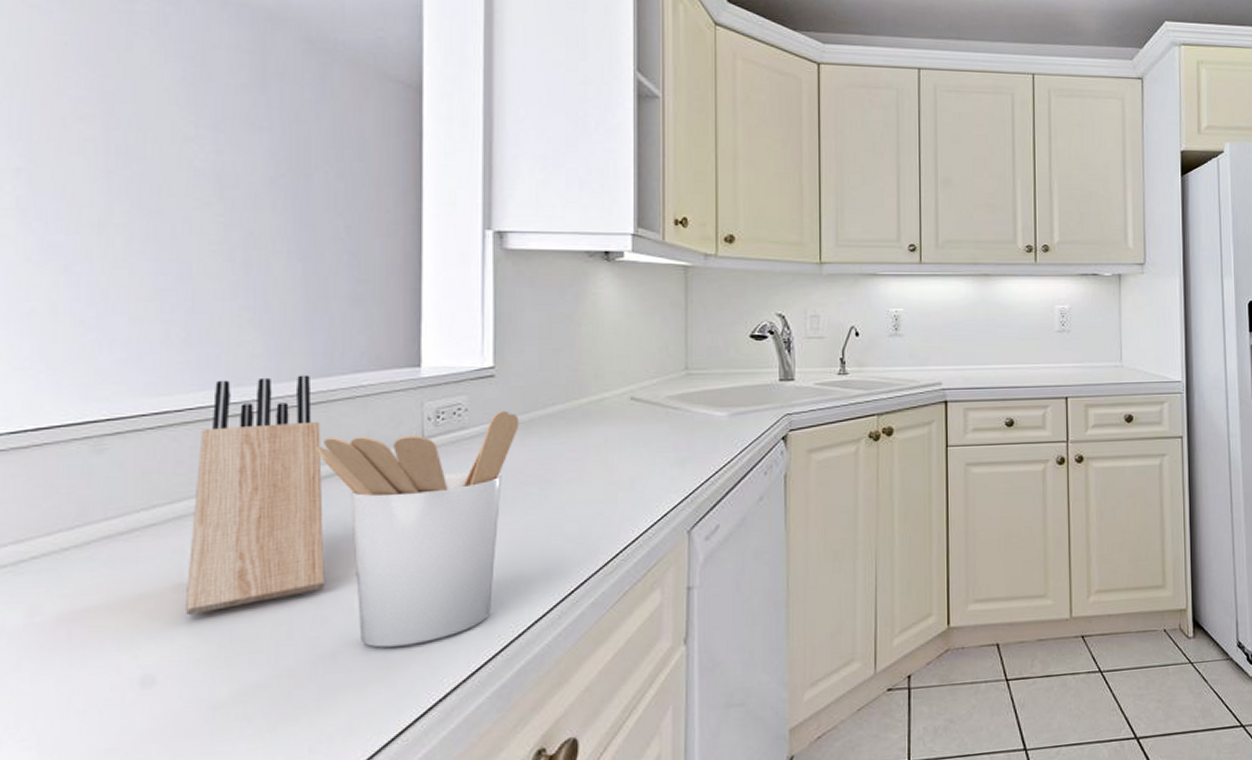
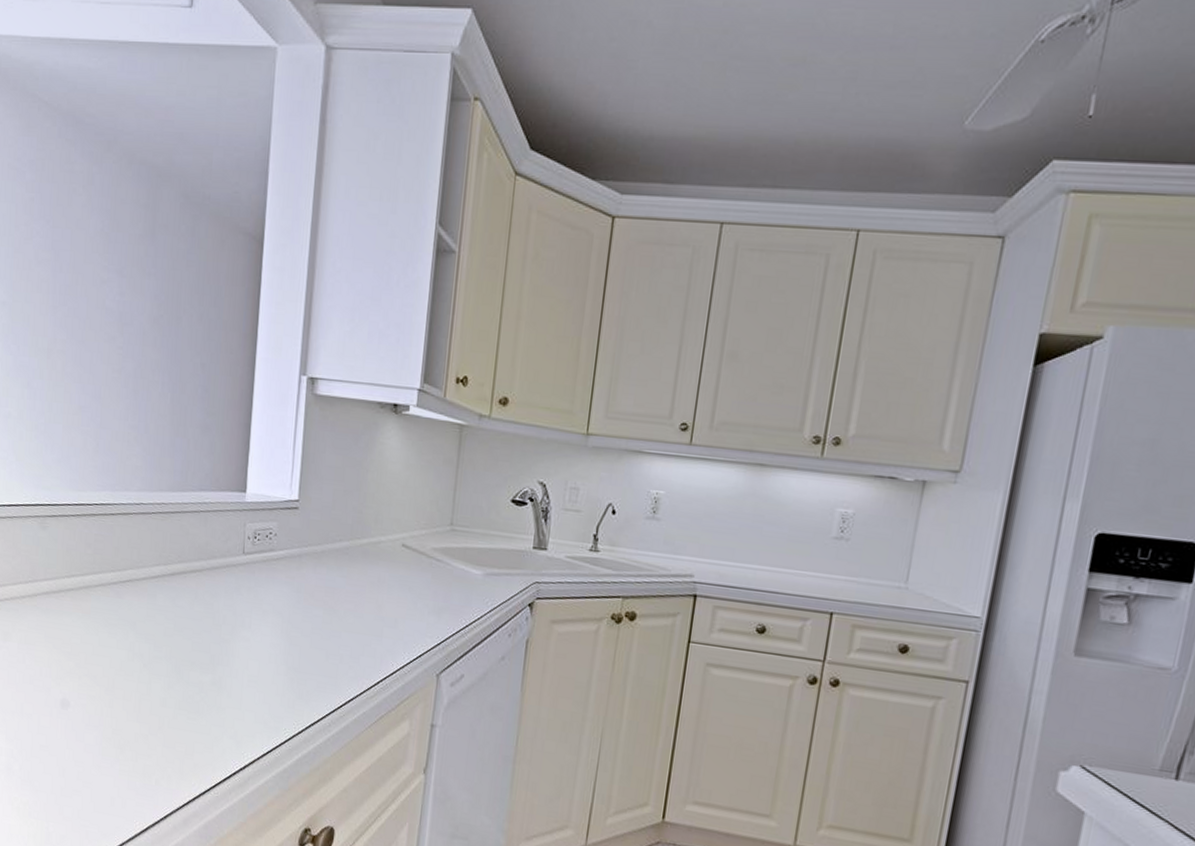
knife block: present [186,375,325,614] -> none [88,484,176,663]
utensil holder: present [317,410,519,648] -> none [172,539,314,721]

